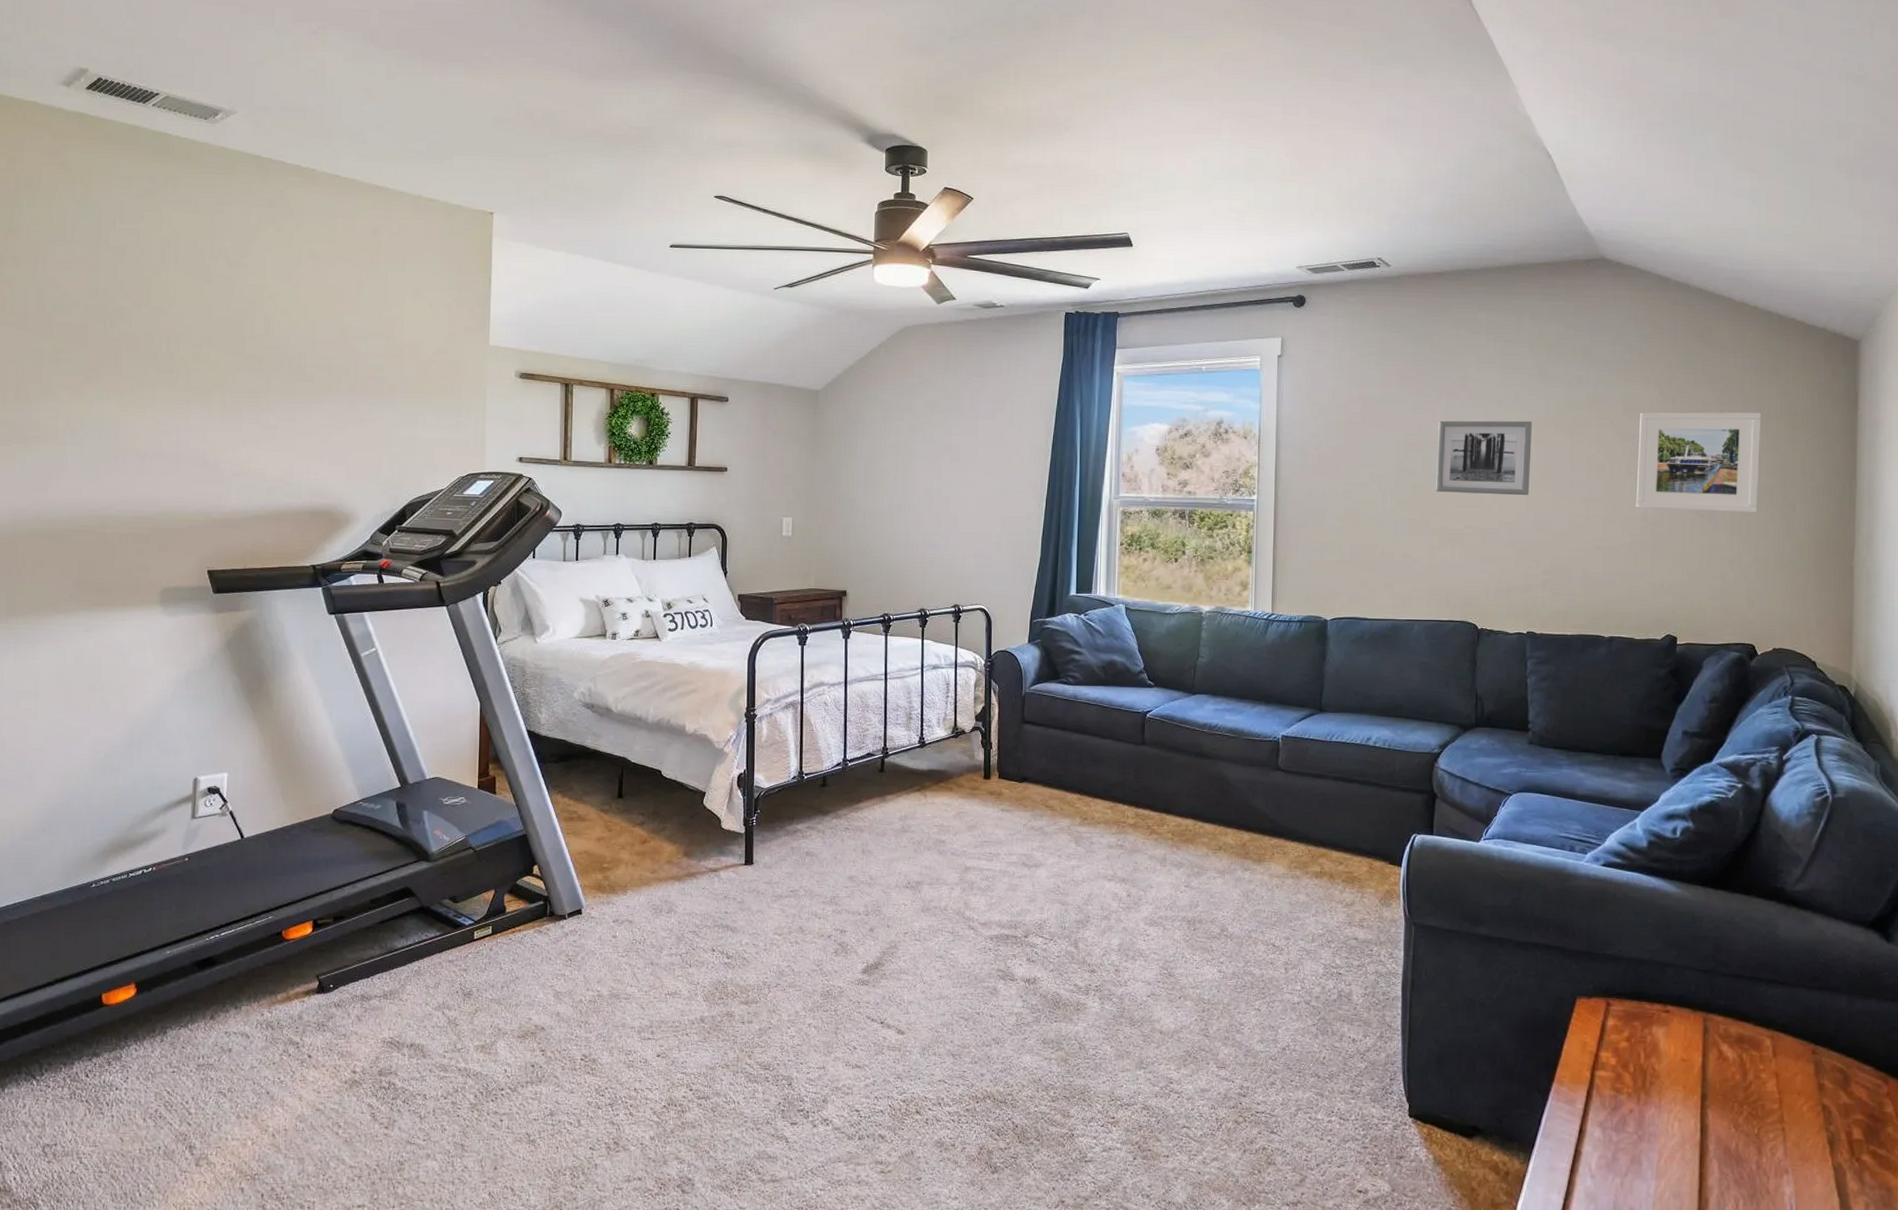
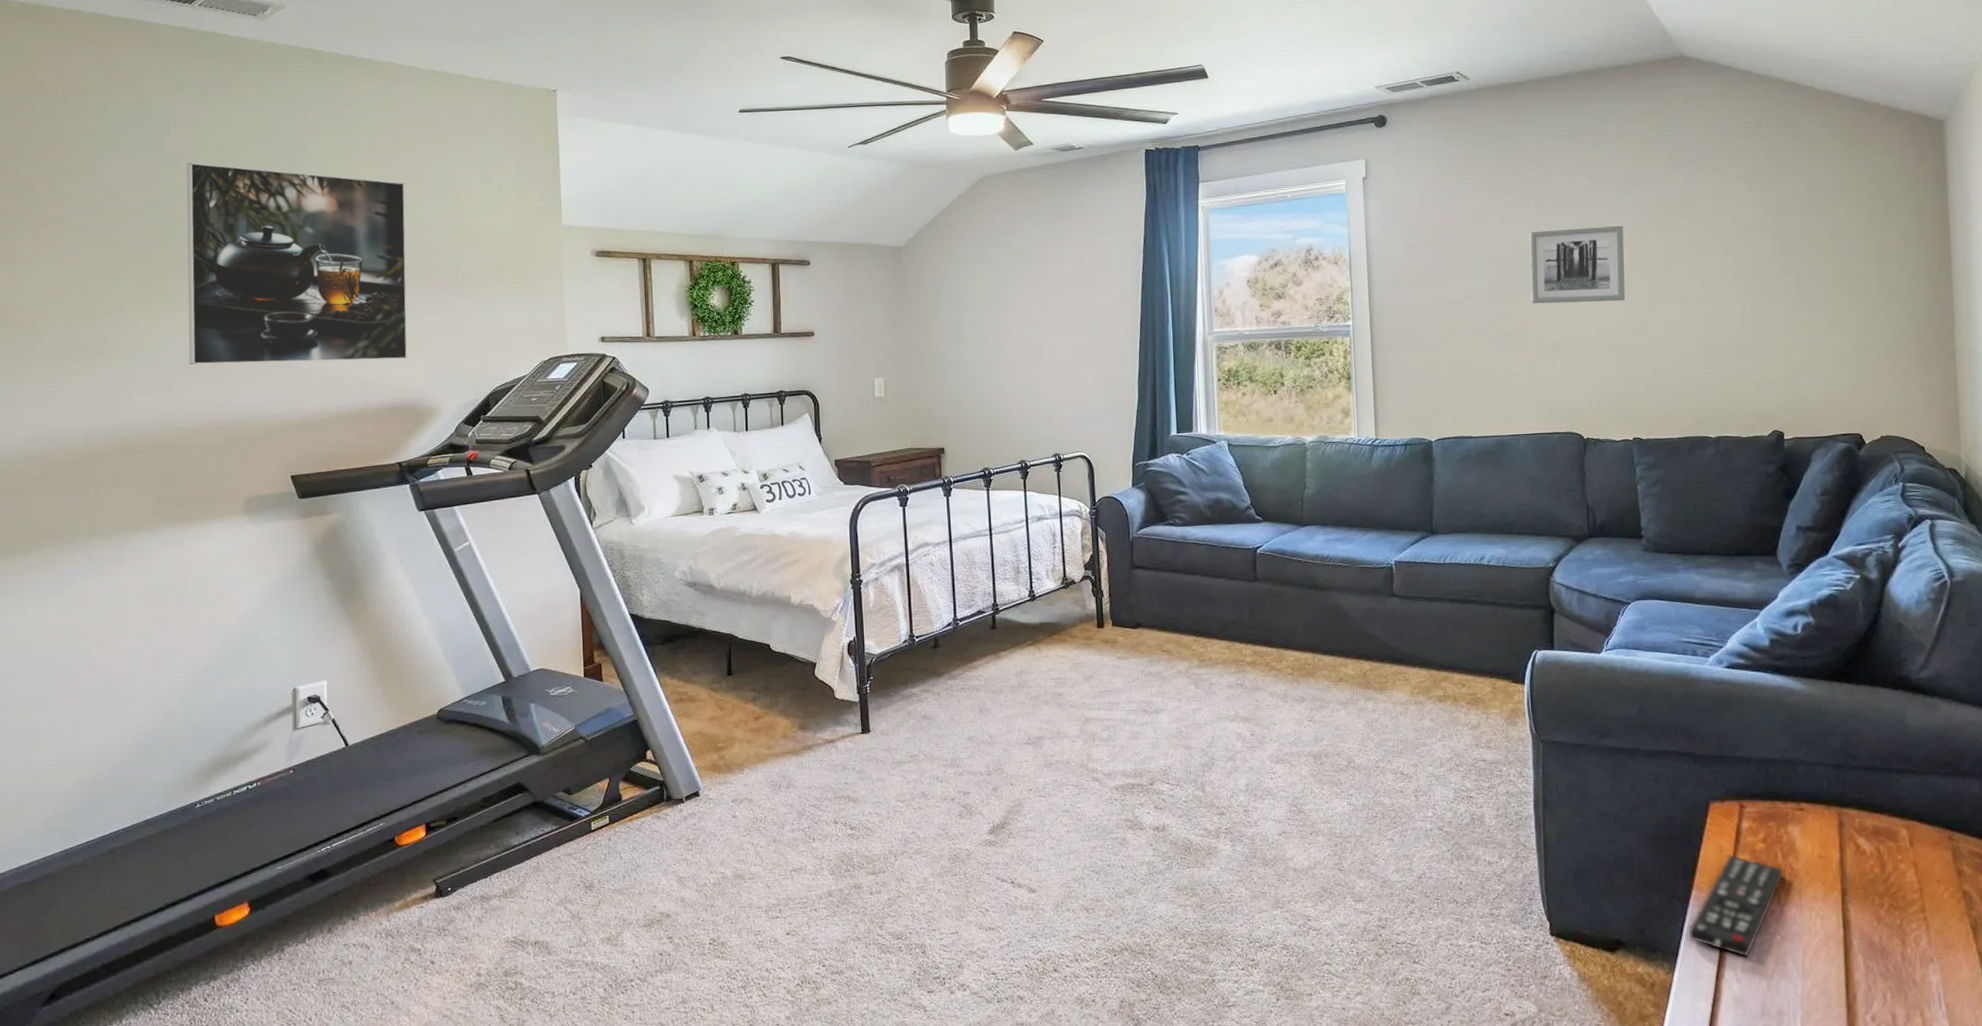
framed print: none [117,258,339,465] -> present [186,162,408,365]
remote control: none [1544,1051,1645,1155] -> present [1687,854,1784,958]
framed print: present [1636,412,1762,513] -> none [1730,200,1855,305]

